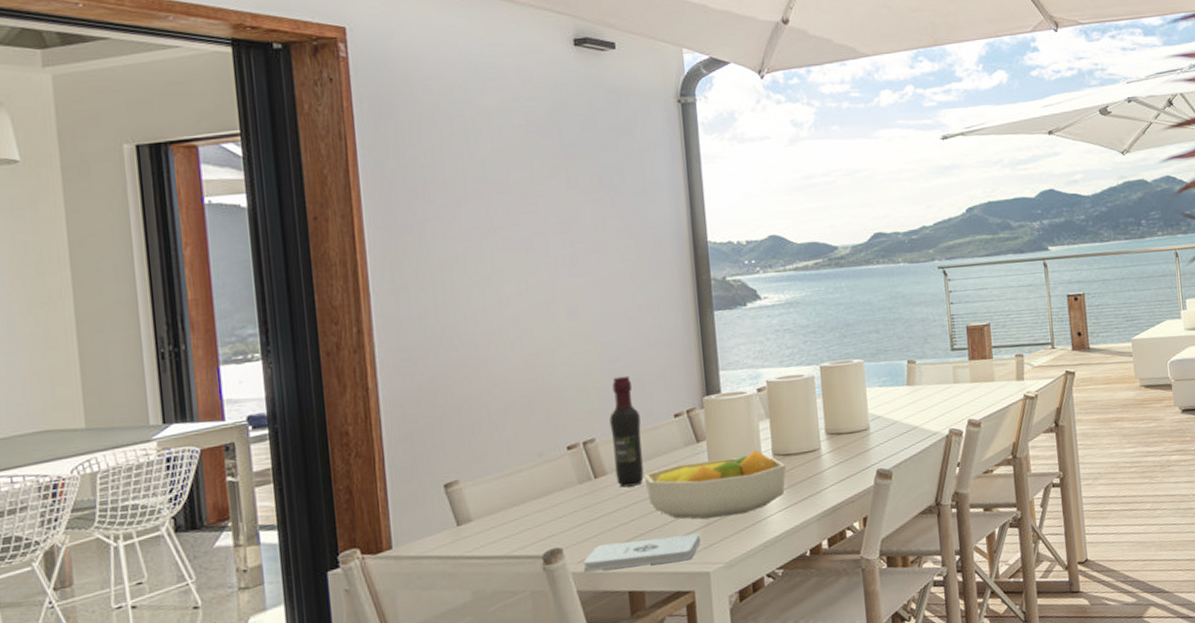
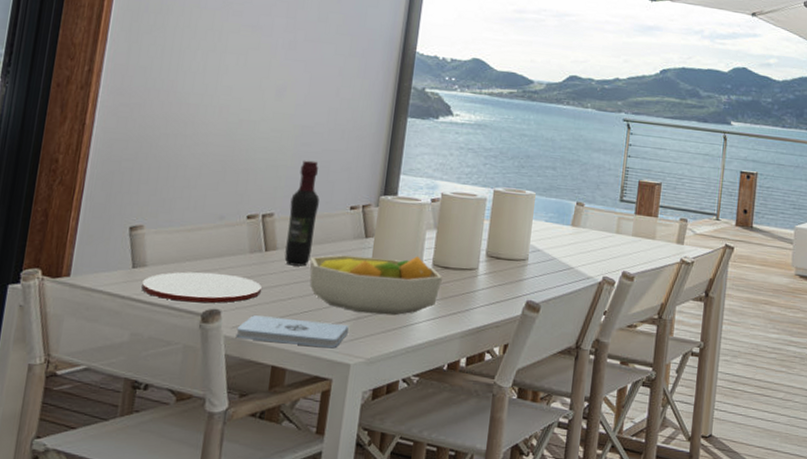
plate: none [471,509,601,550] -> present [141,272,263,303]

